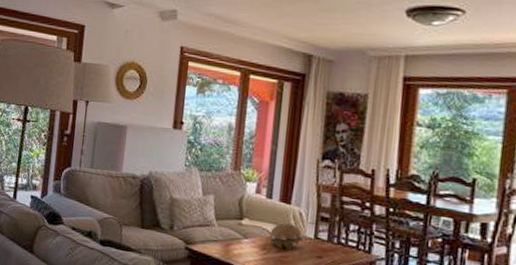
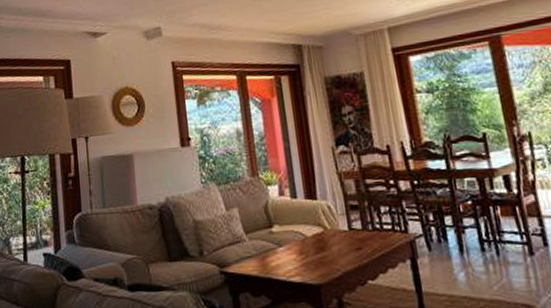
decorative bowl: present [269,222,303,250] -> none [303,220,338,250]

